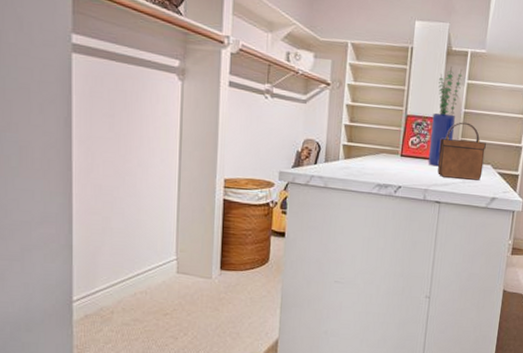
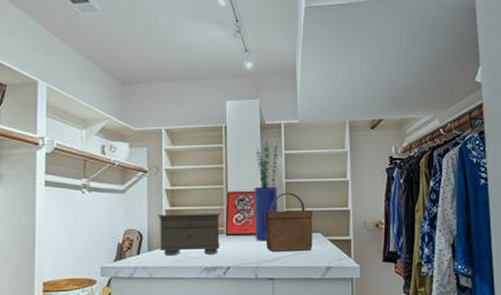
jewelry box: none [336,128,398,173] -> present [157,214,221,256]

